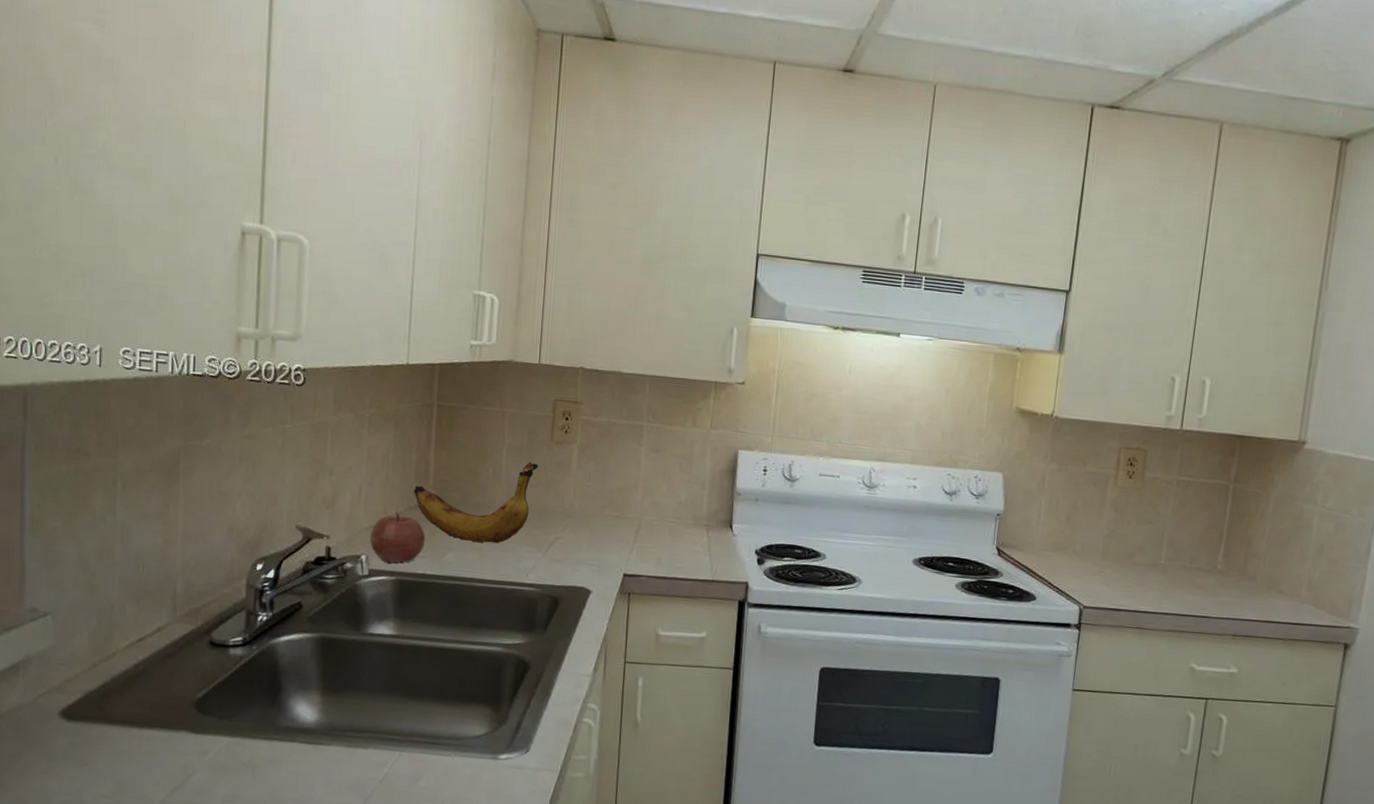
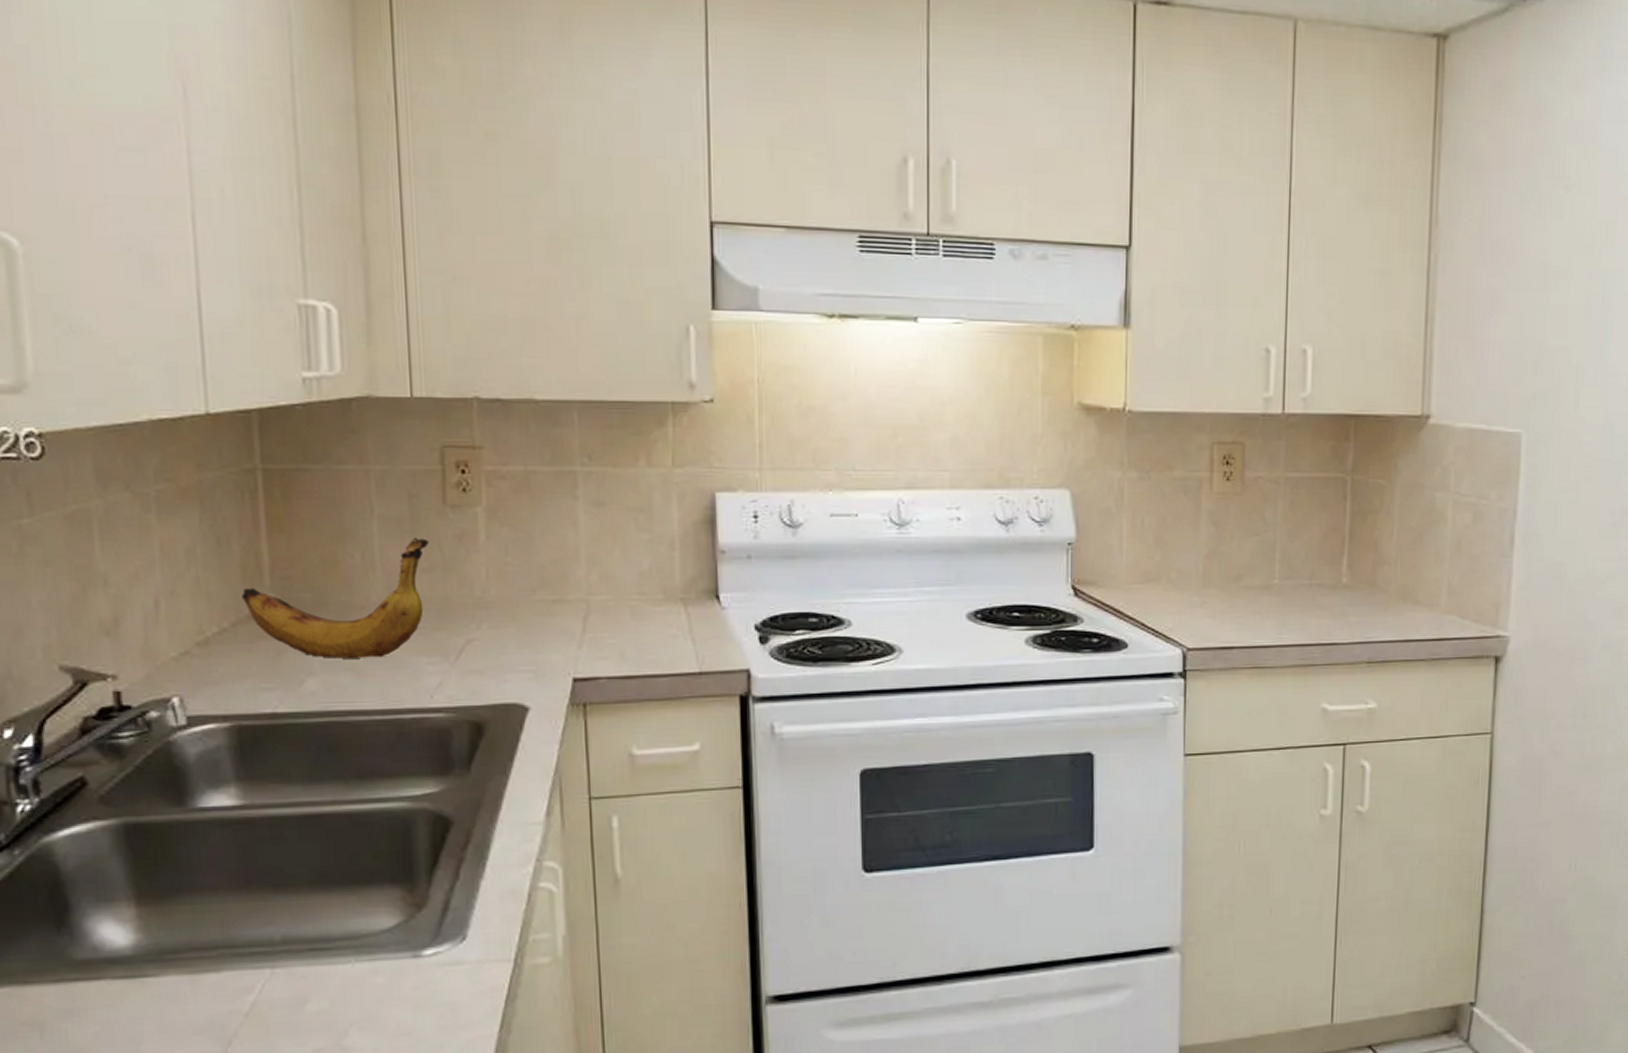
fruit: present [369,512,426,563] -> none [181,629,271,703]

